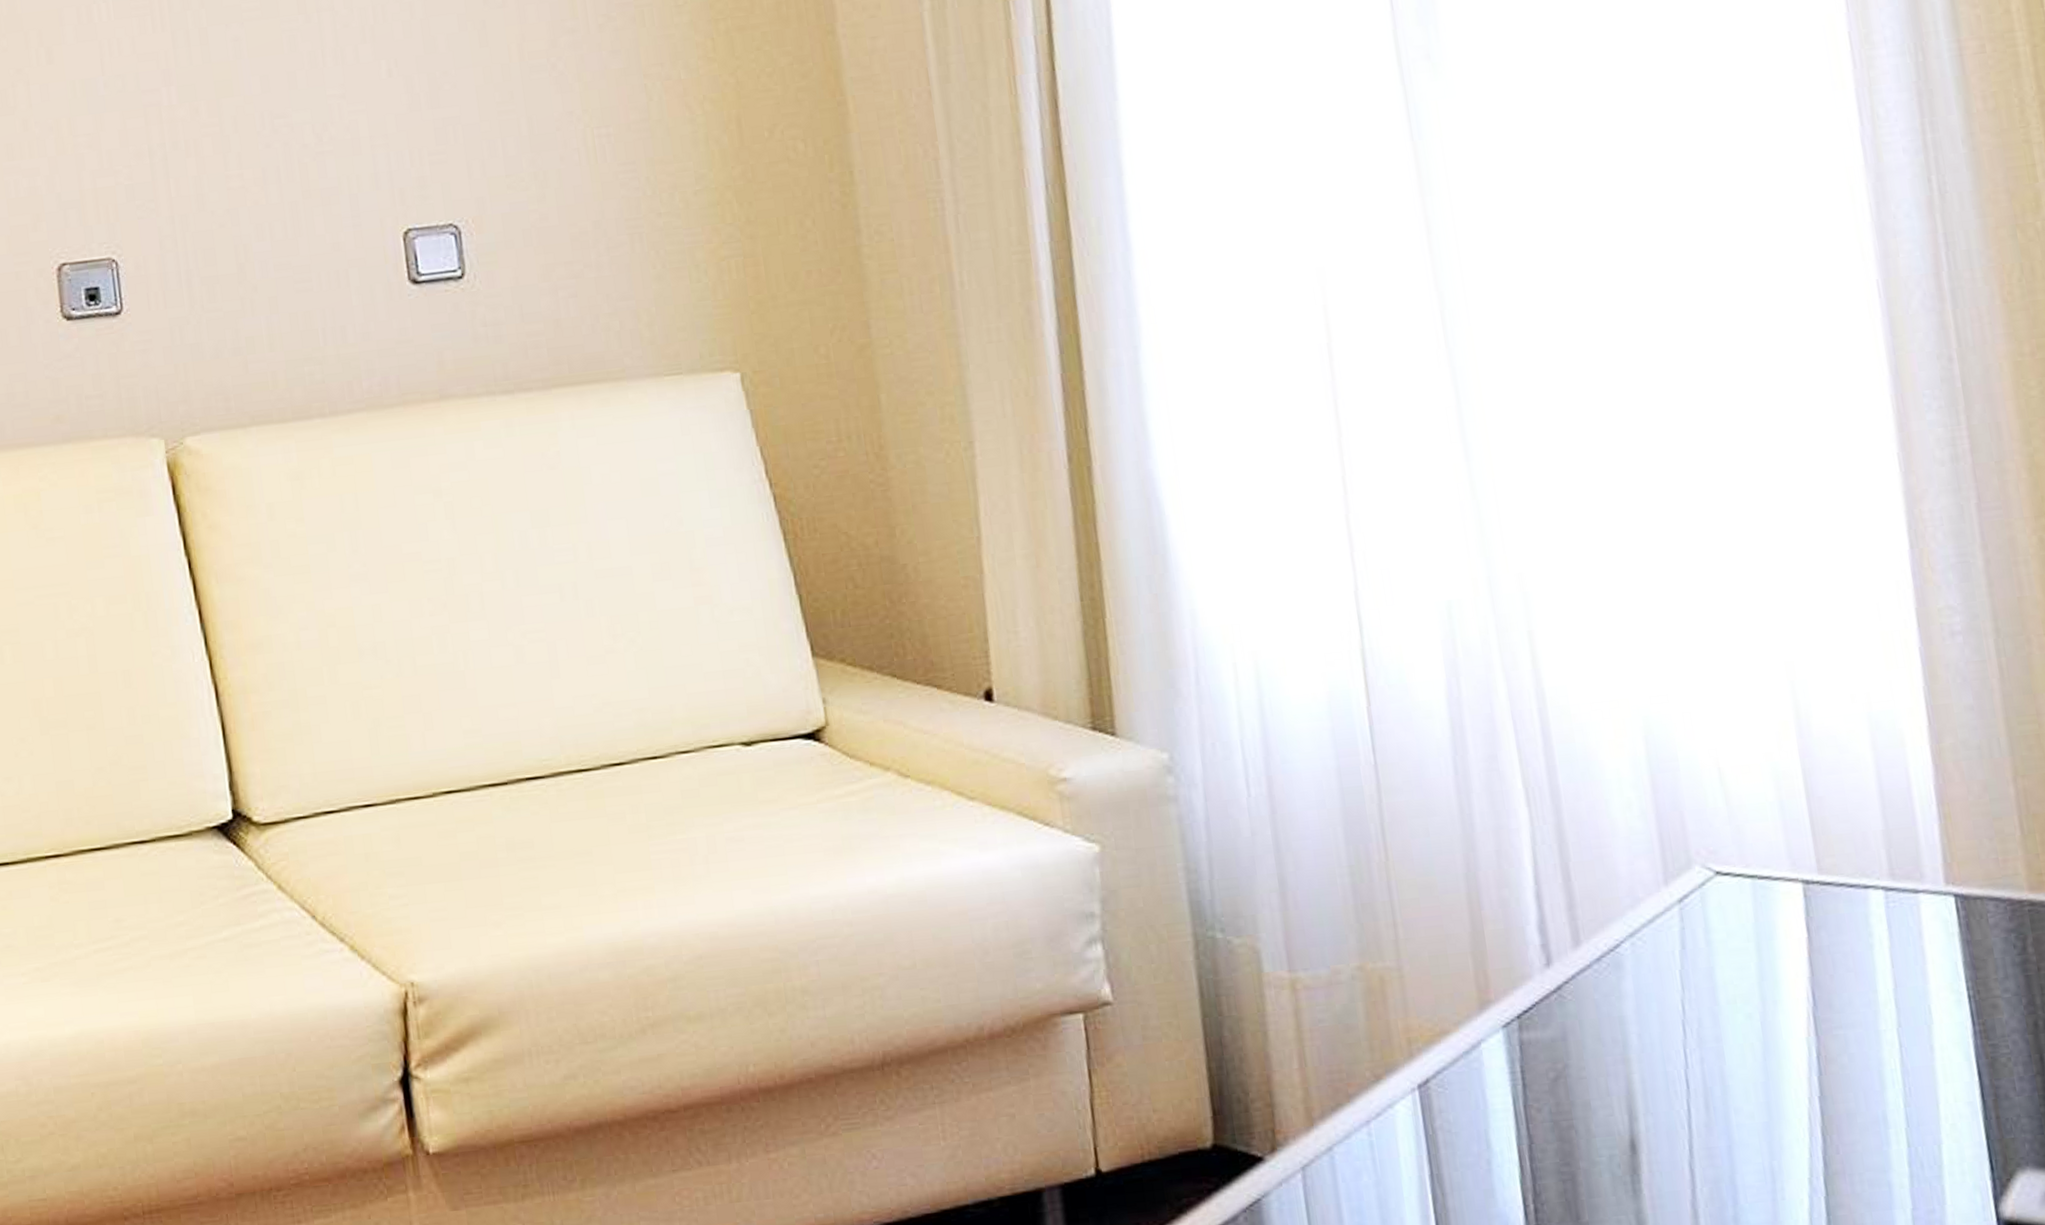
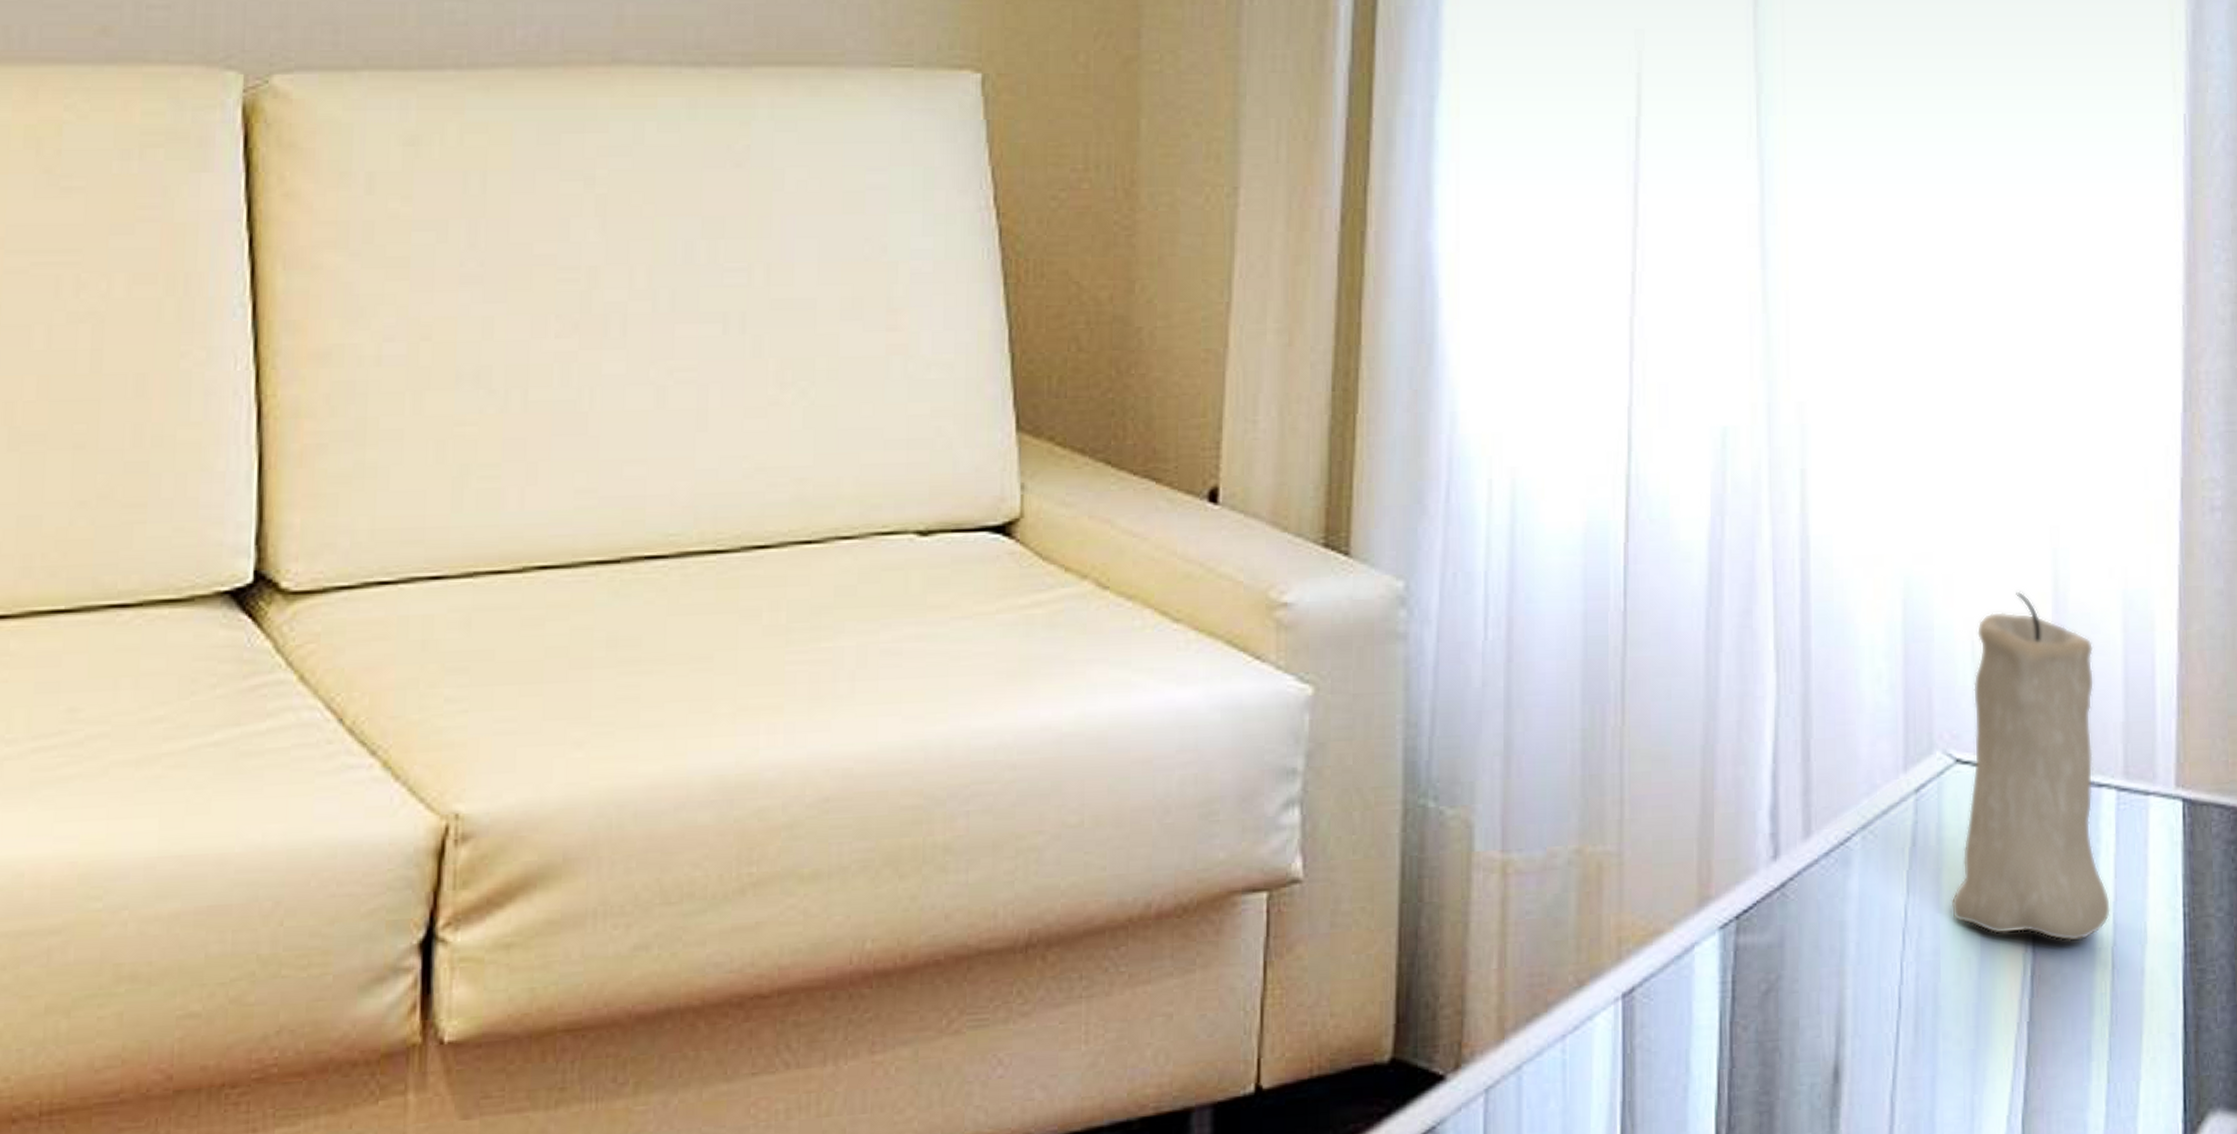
candle: none [1721,721,1892,1025] -> present [1951,591,2111,942]

